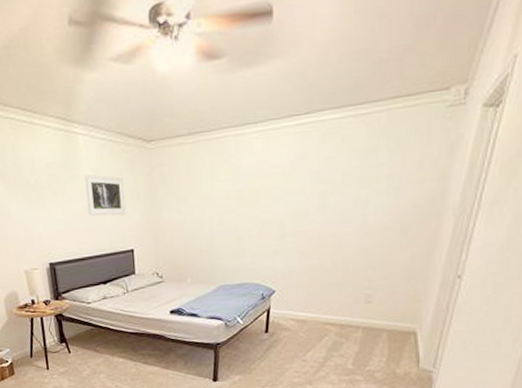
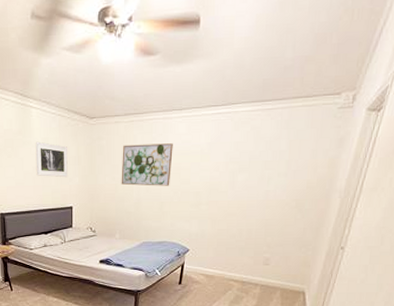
wall art: none [188,165,249,219] -> present [121,143,173,186]

